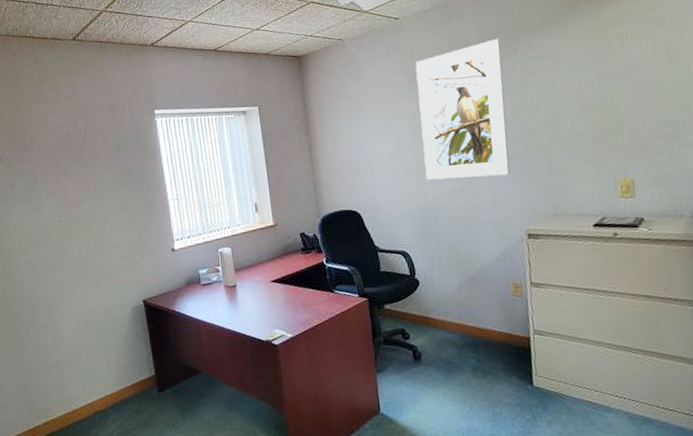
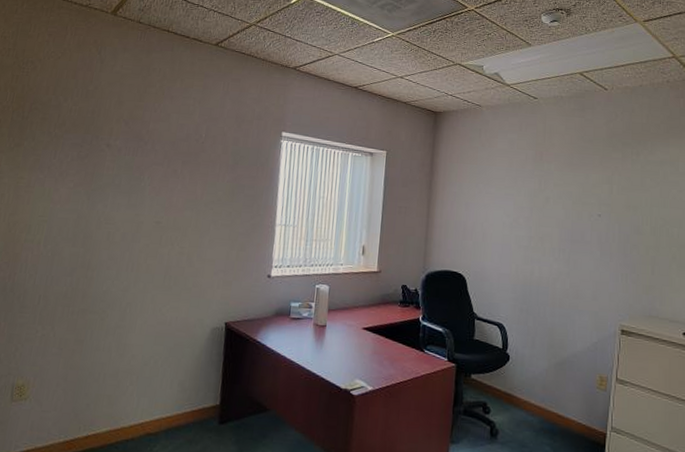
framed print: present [415,38,510,180] -> none [536,137,625,269]

